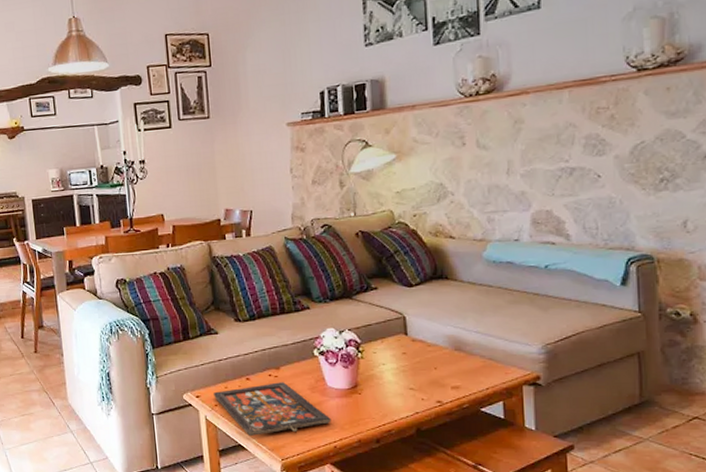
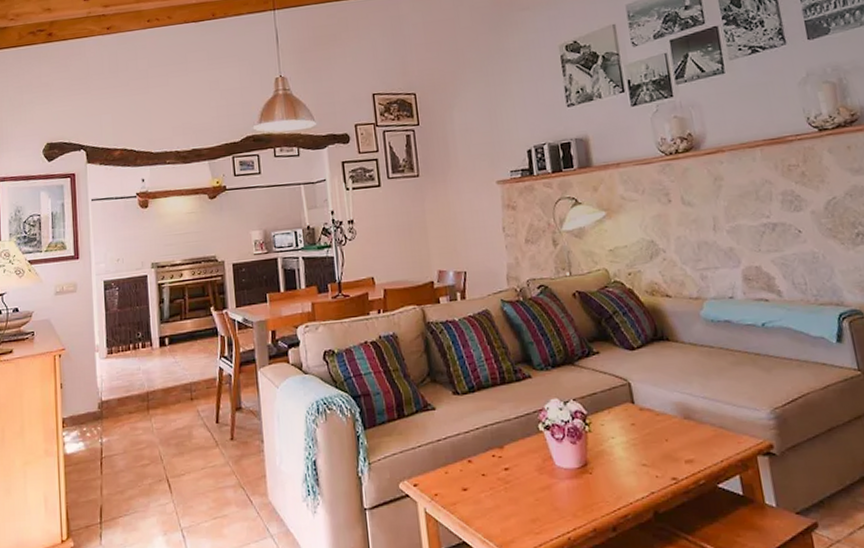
board game: present [214,382,332,437] -> none [433,463,563,532]

